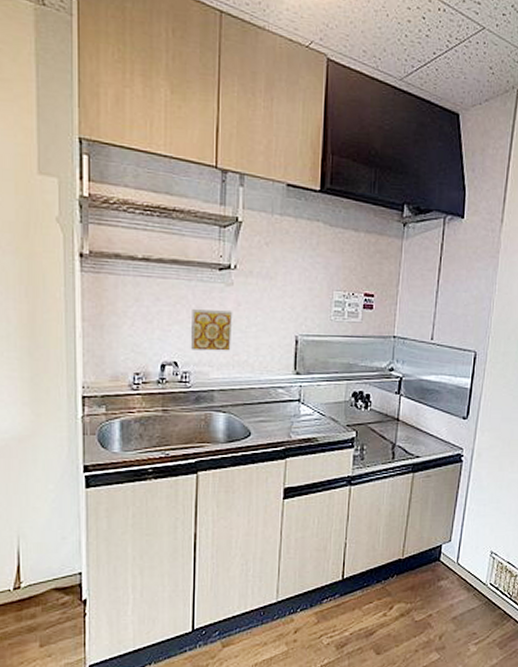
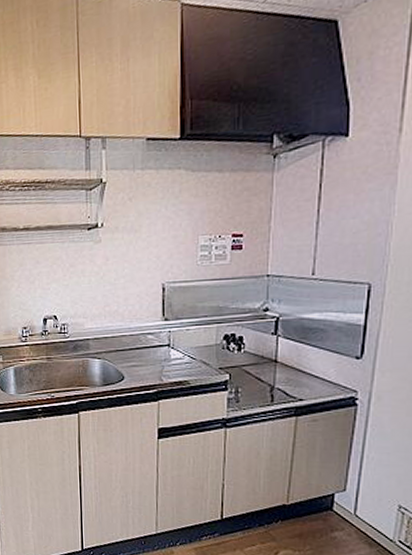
ceramic tile: present [190,309,233,351] -> none [66,266,103,304]

